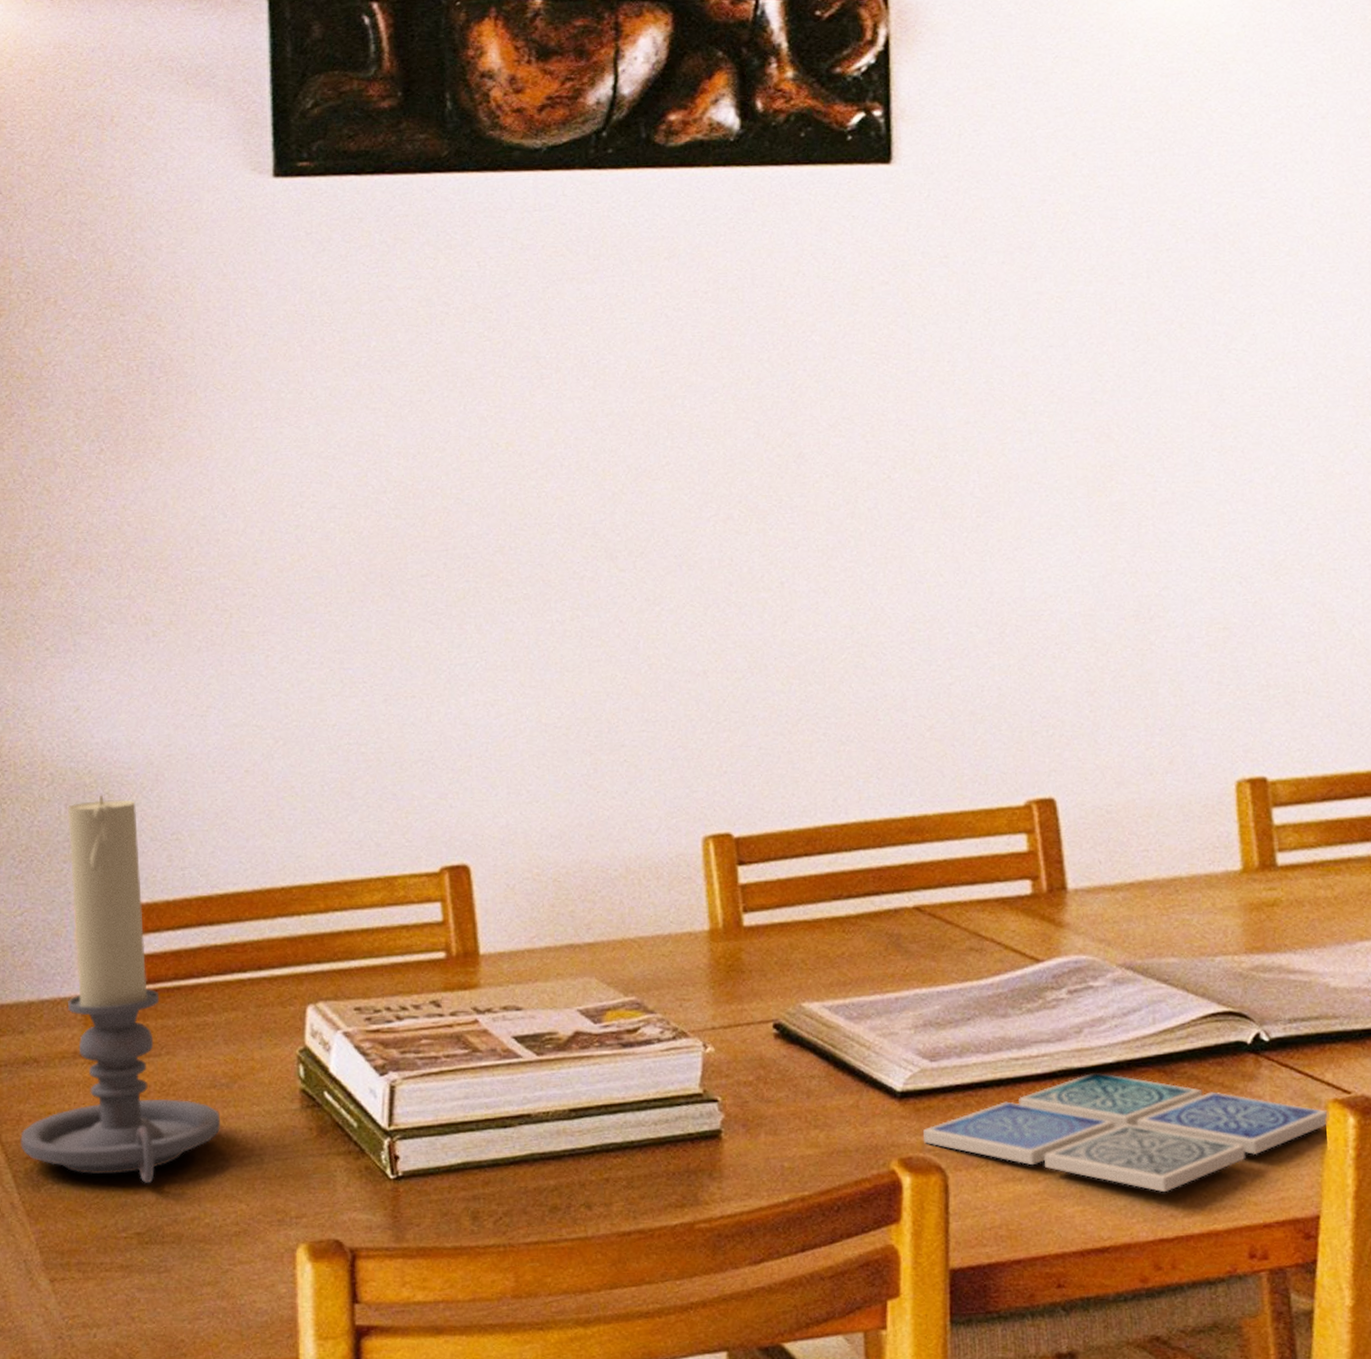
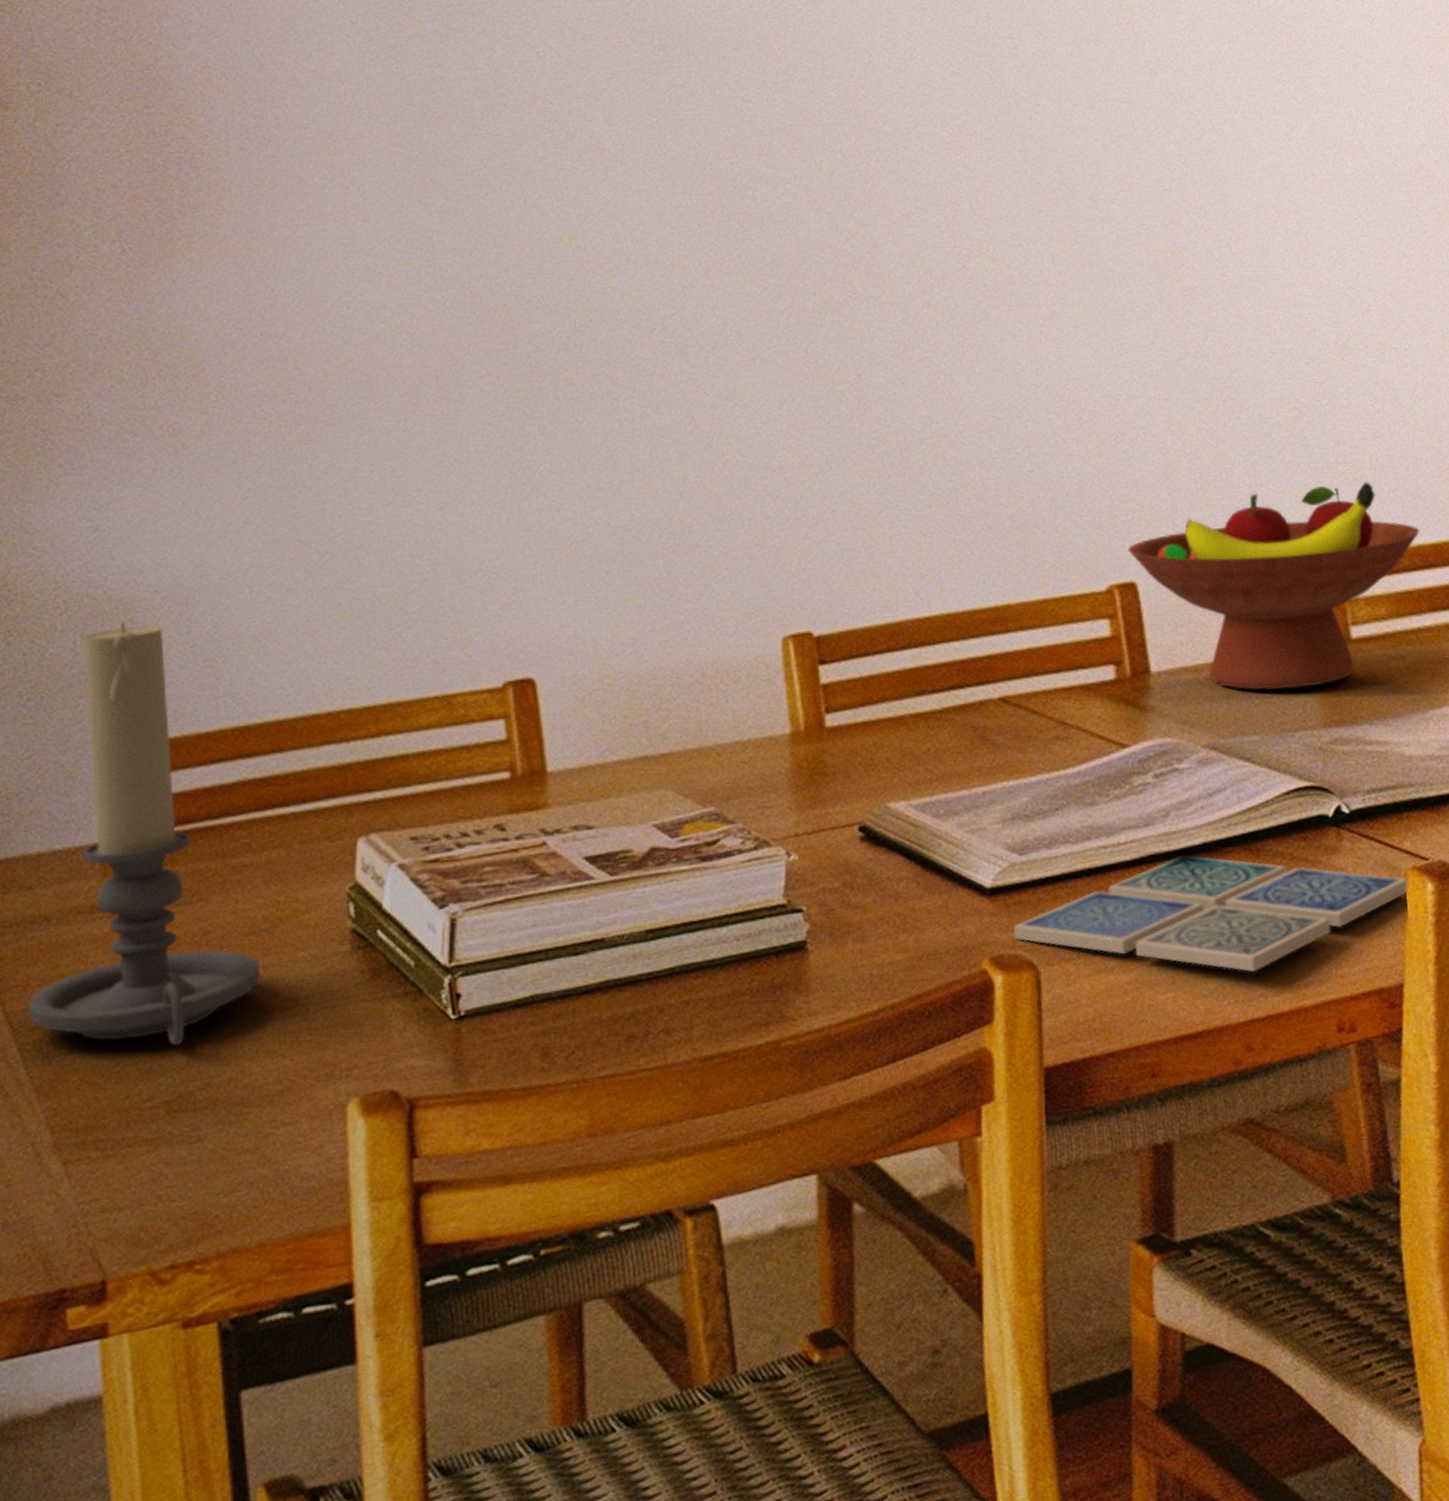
fruit bowl: none [1047,706,1354,914] -> present [1127,482,1420,691]

